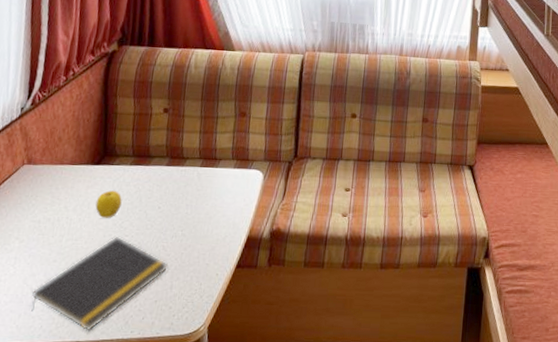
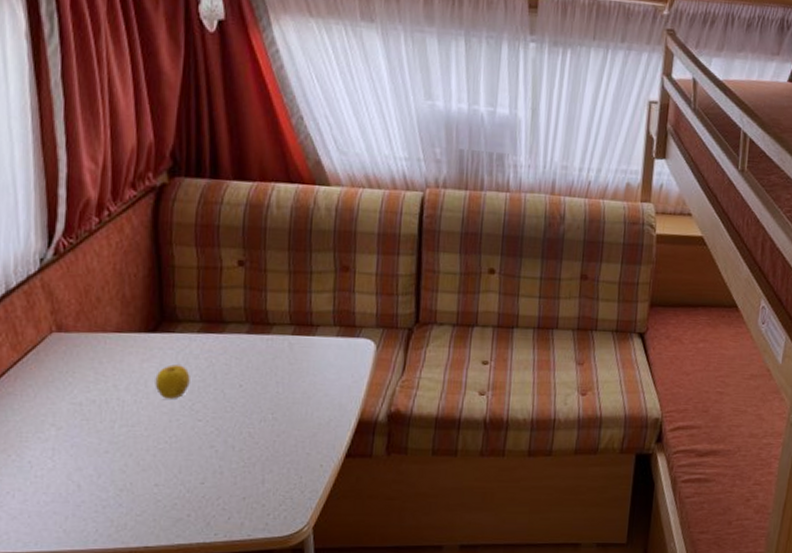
notepad: present [31,236,168,331] -> none [79,420,256,535]

